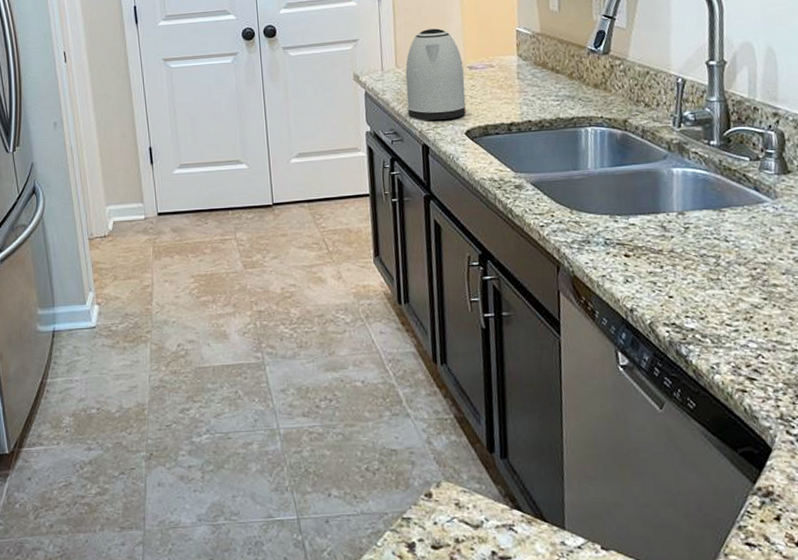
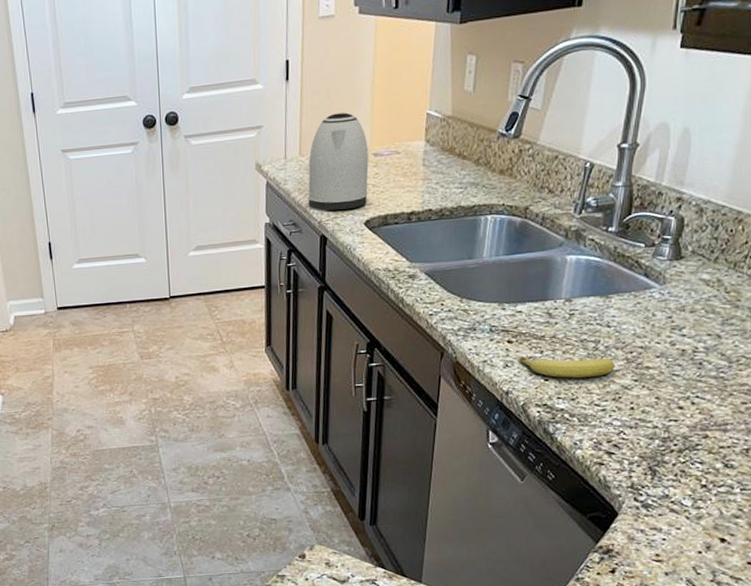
fruit: none [639,271,740,295] -> present [519,356,615,378]

